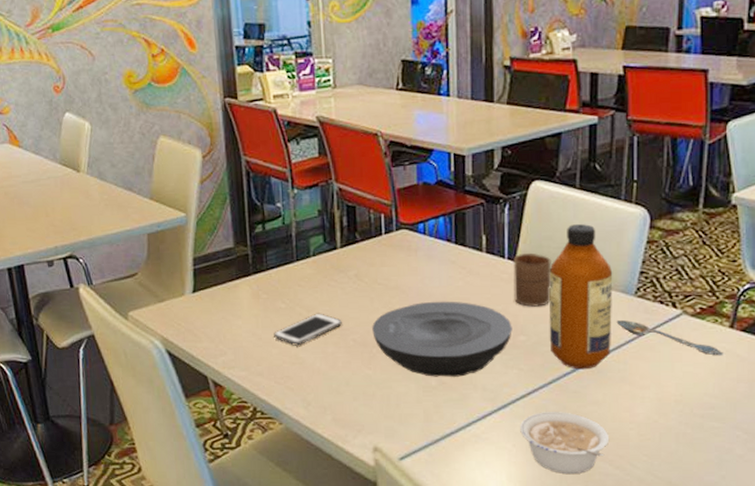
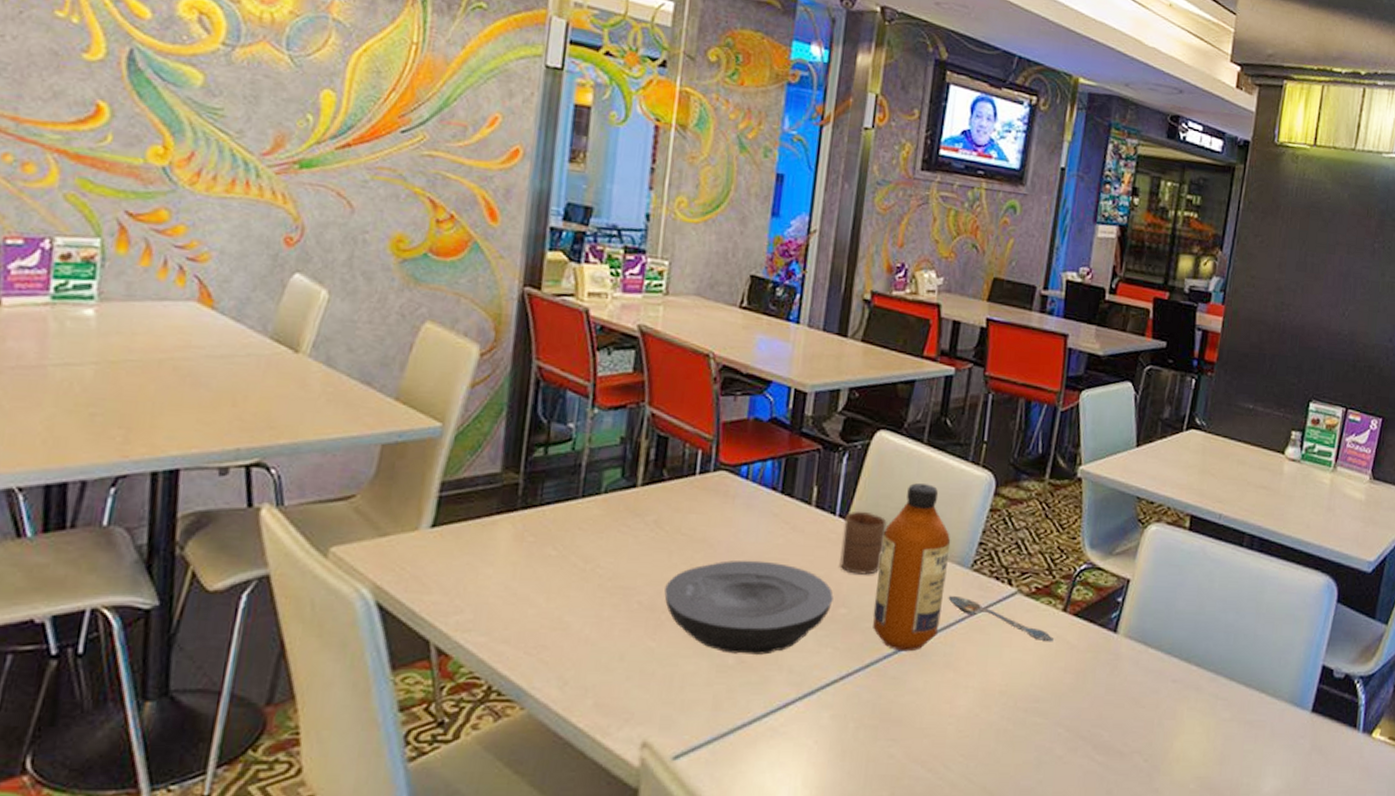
cell phone: present [274,313,342,346] -> none [534,565,628,606]
legume: present [520,412,610,475] -> none [825,701,925,779]

